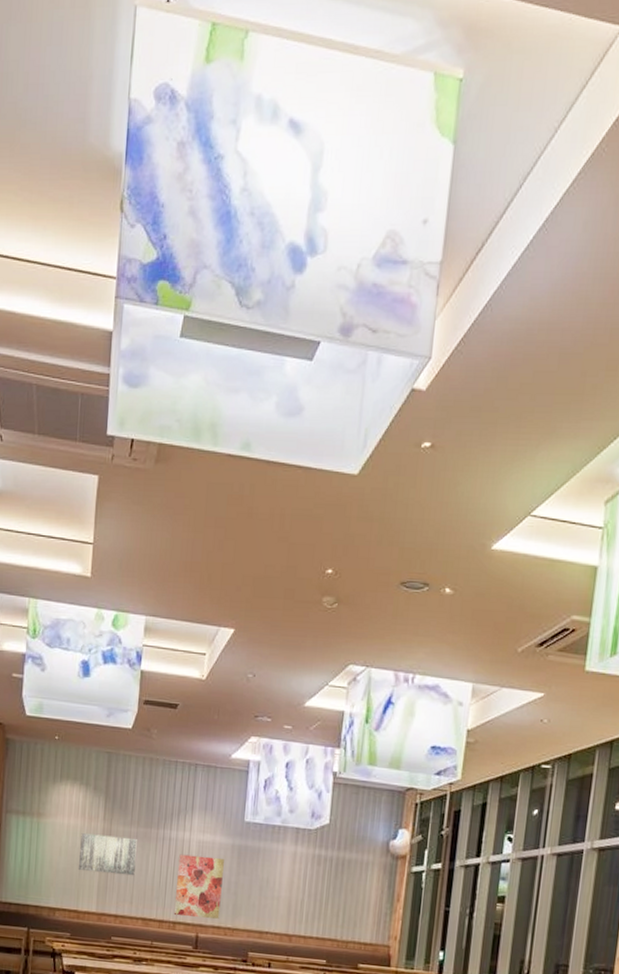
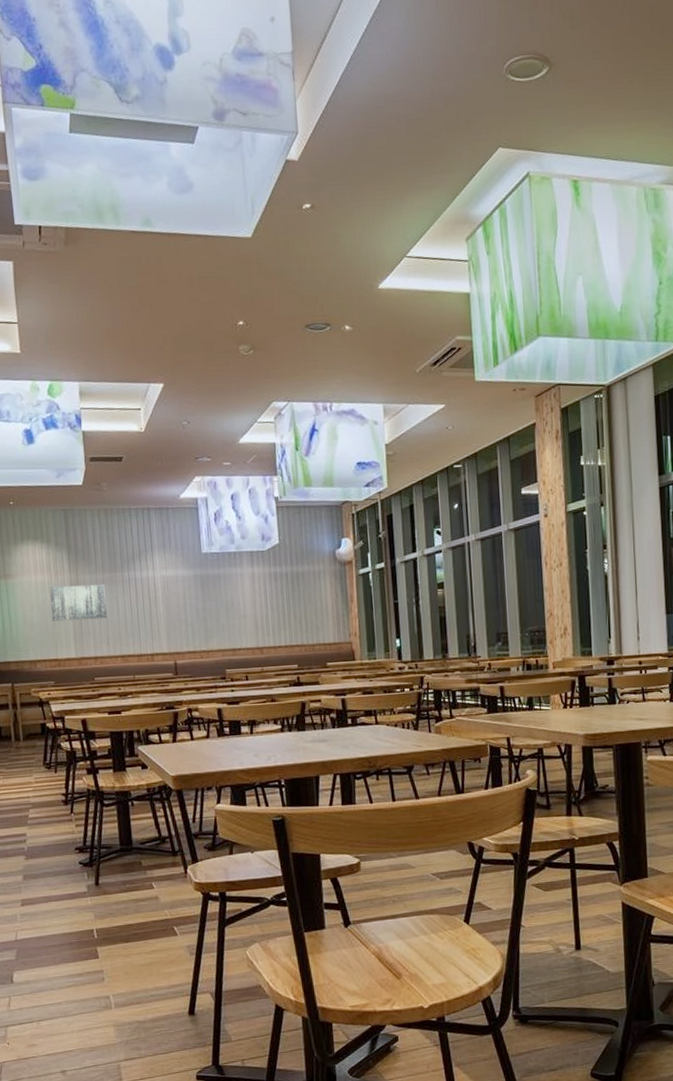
wall art: present [173,854,224,919] -> none [146,589,194,648]

